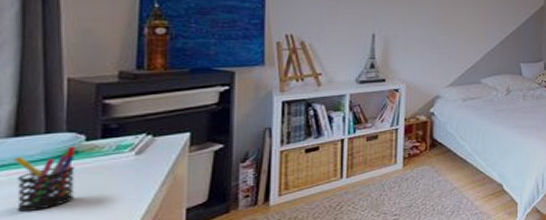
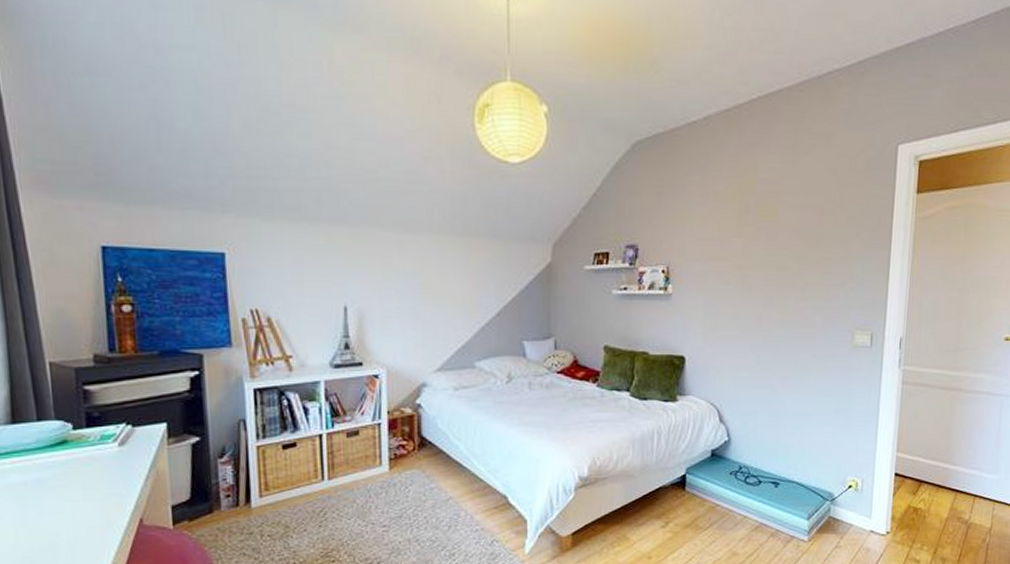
pen holder: present [14,146,75,212] -> none [14,435,70,501]

